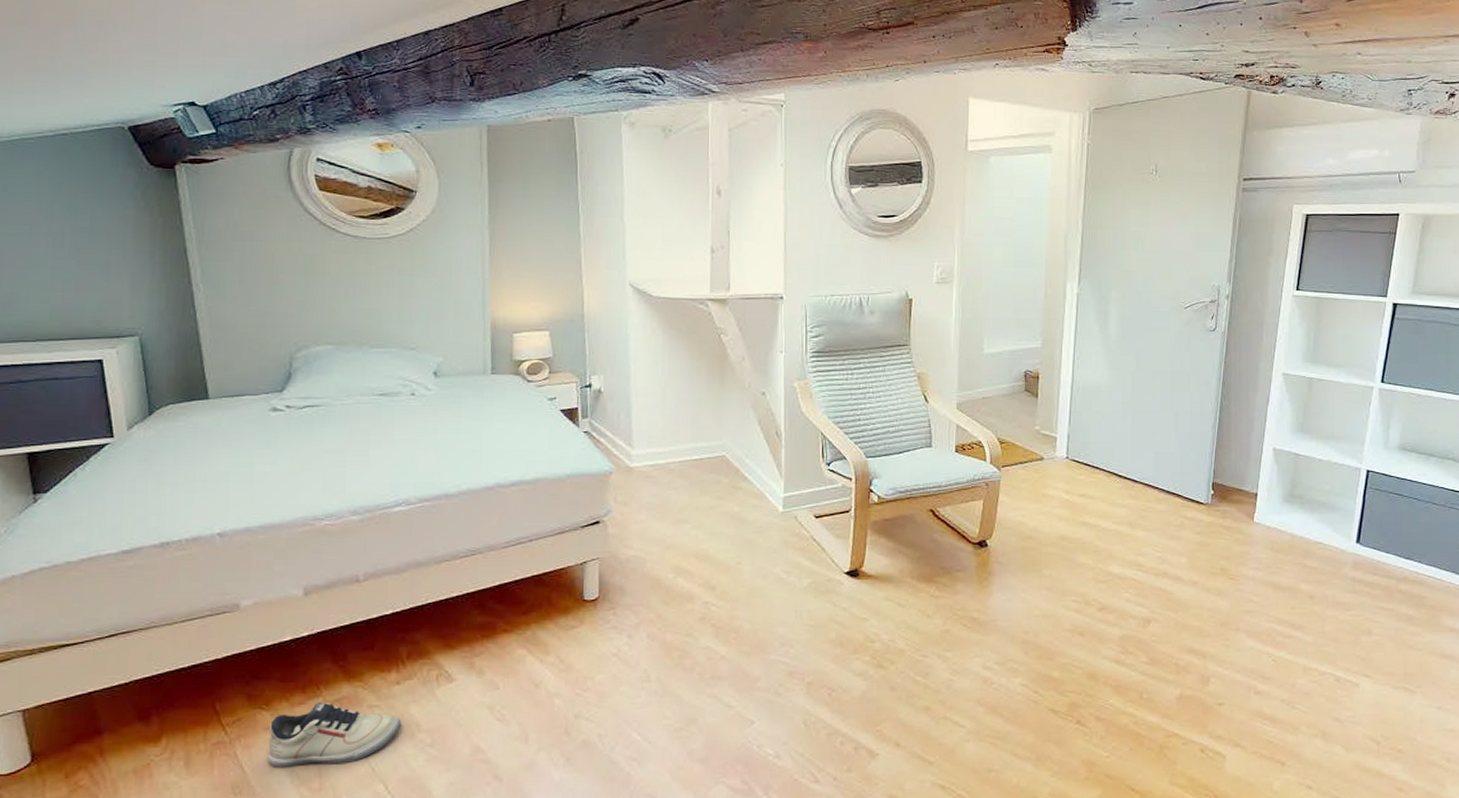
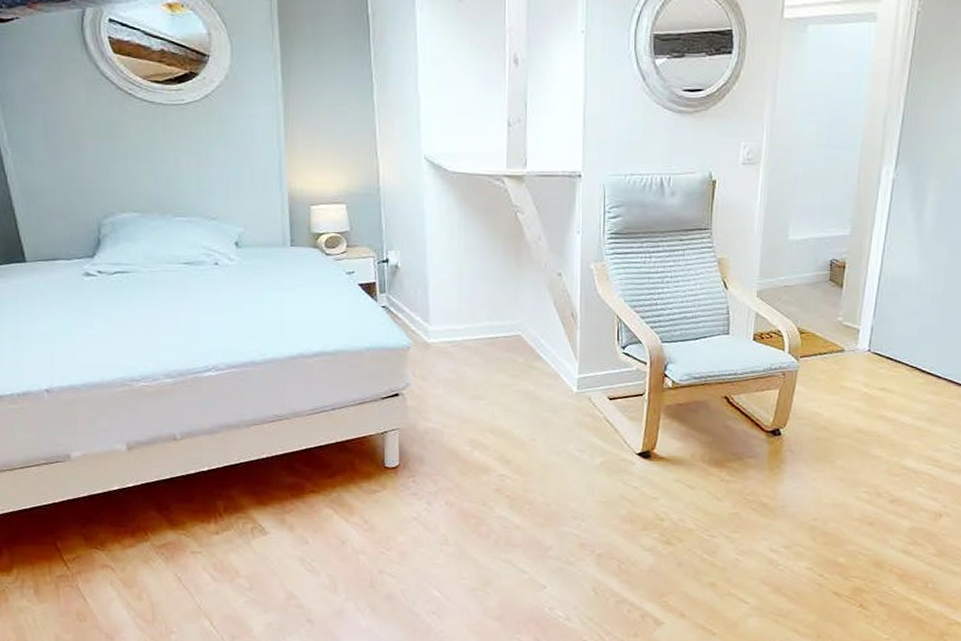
shoe: present [267,702,402,767] -> none [105,545,222,601]

